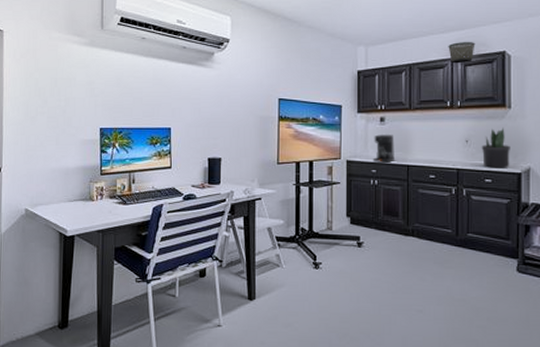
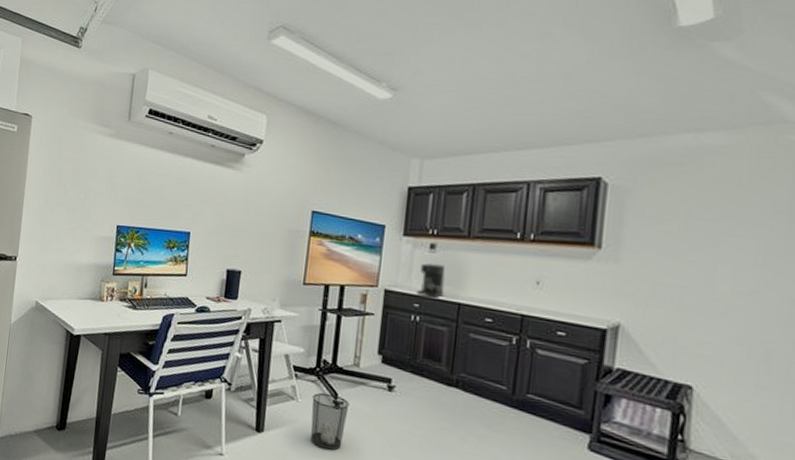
waste bin: none [295,256,327,306] -> present [310,392,349,451]
basket: present [448,41,475,64] -> none [525,161,562,189]
planter: present [481,127,510,168] -> none [555,270,595,322]

